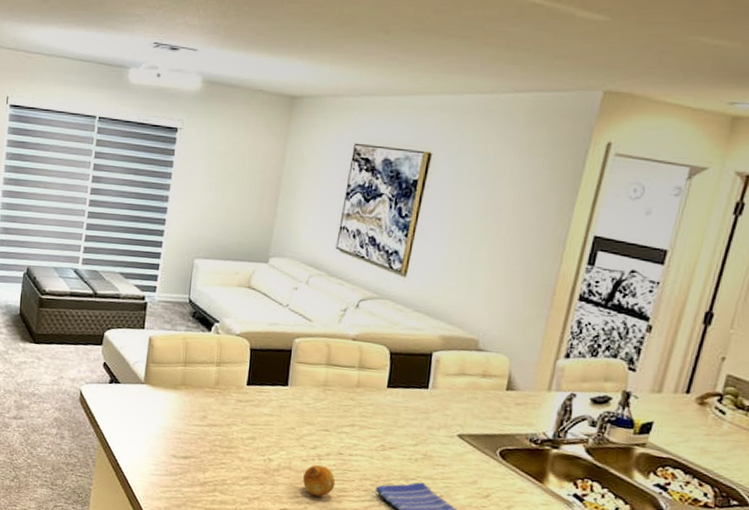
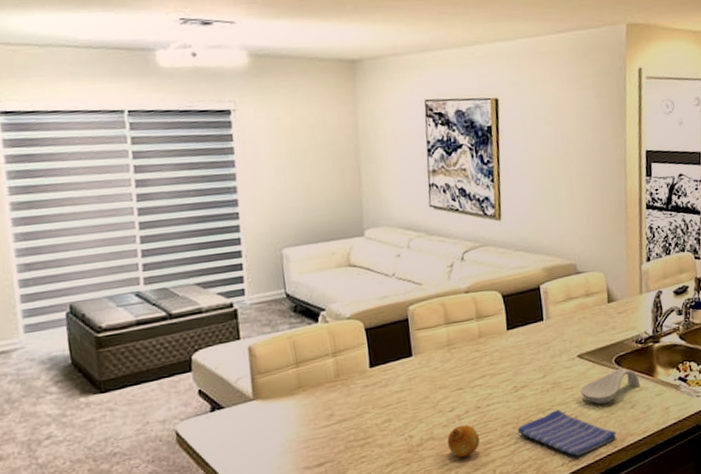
spoon rest: none [452,462,525,494] -> present [580,368,640,405]

